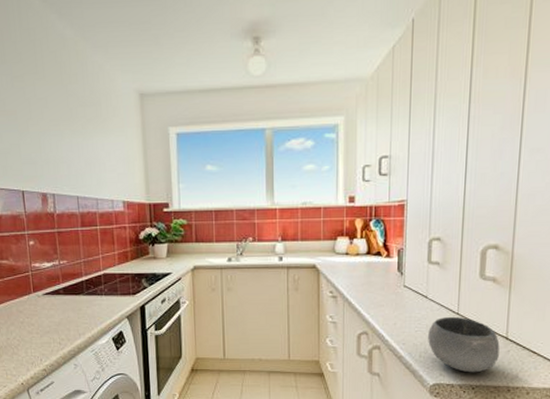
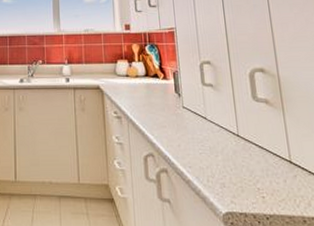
bowl: present [428,316,500,373] -> none [212,138,287,200]

